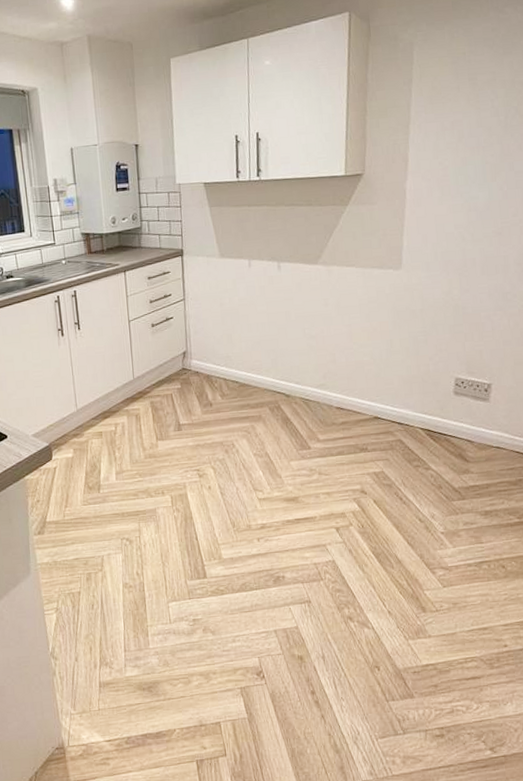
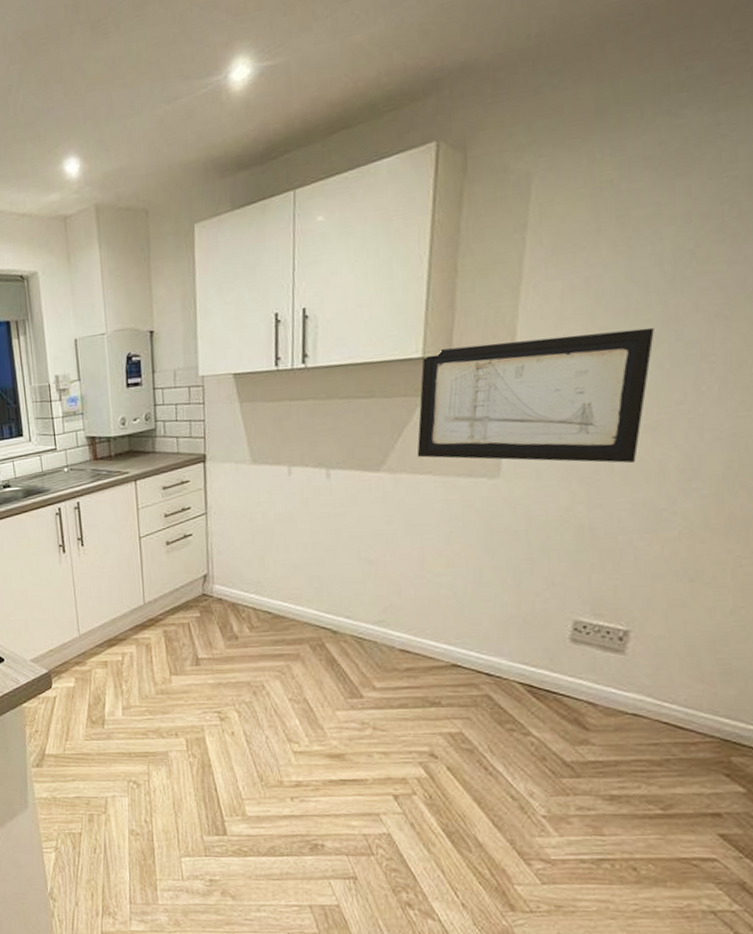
wall art: none [343,160,496,259] -> present [417,327,654,464]

